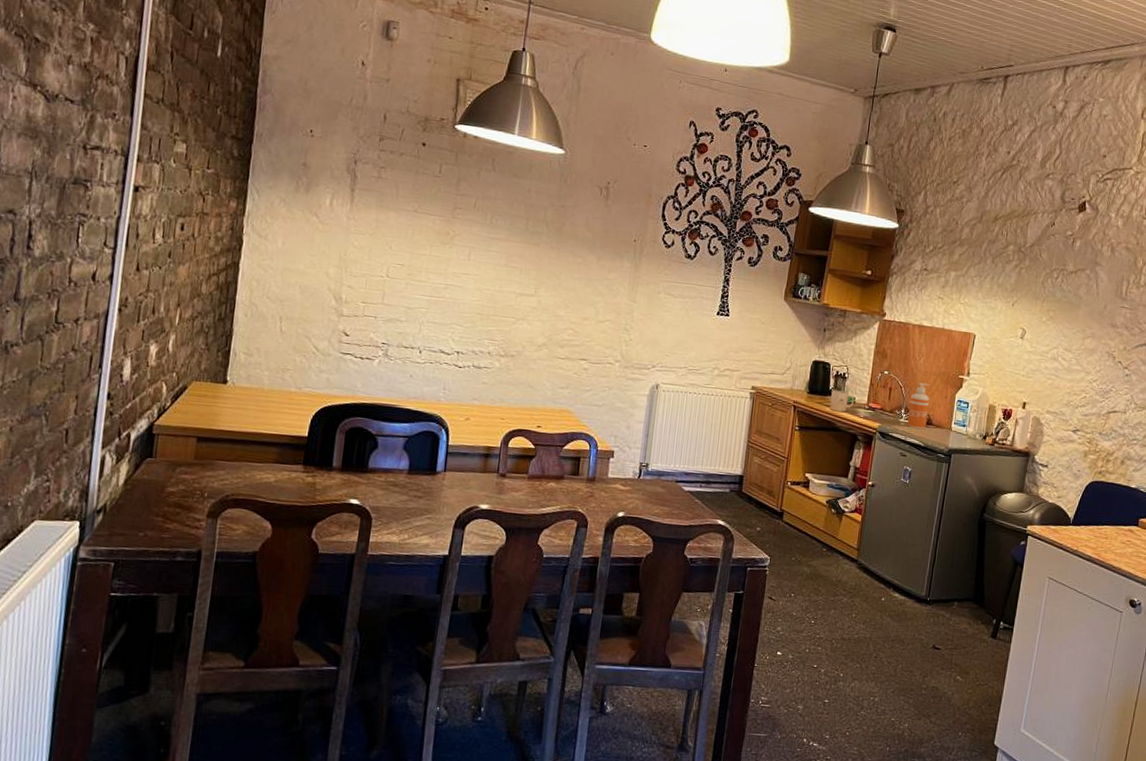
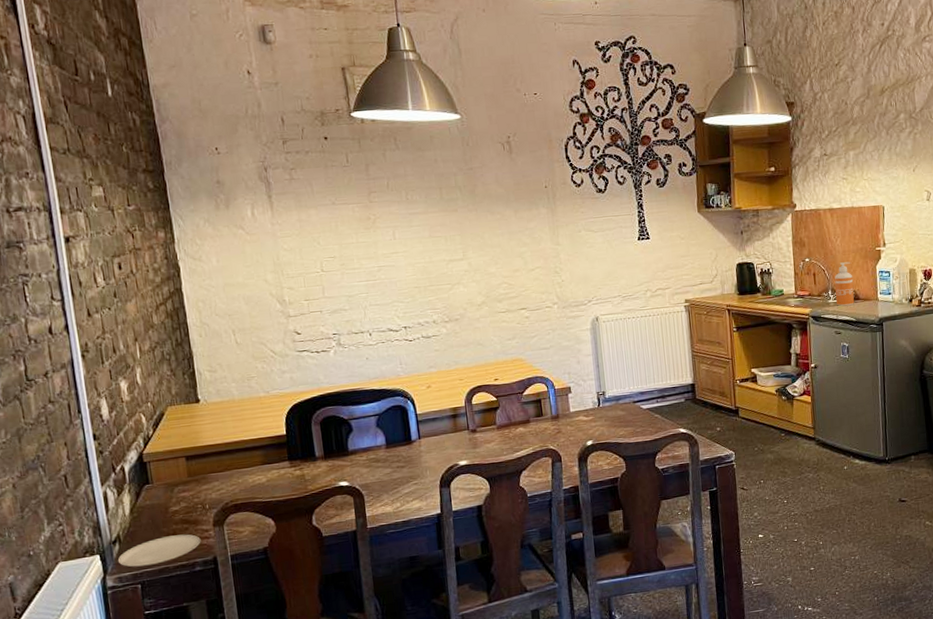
plate: none [97,517,190,545] -> present [117,534,201,568]
mug: present [830,390,855,412] -> none [760,285,783,307]

